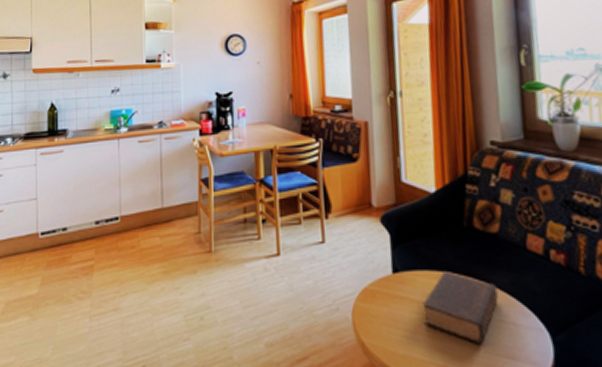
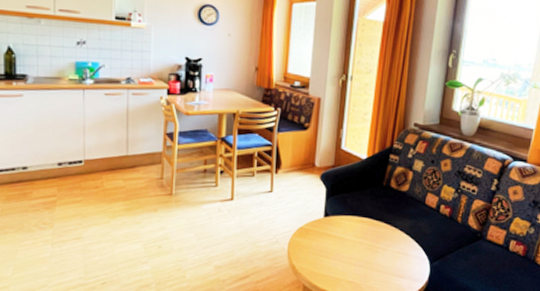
book: present [423,270,499,344] -> none [343,216,399,268]

